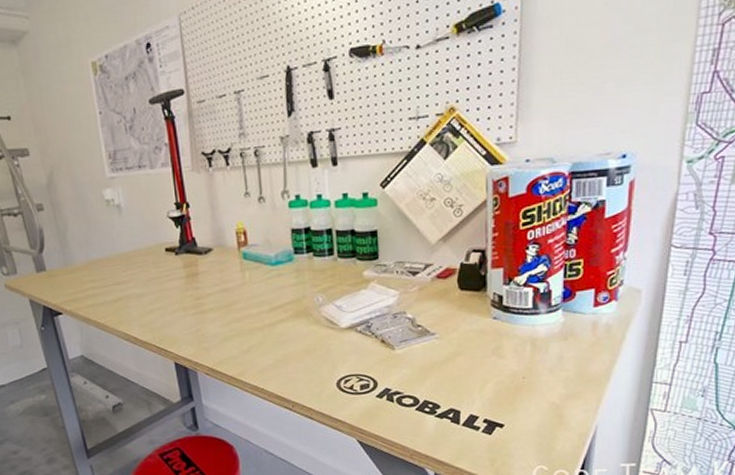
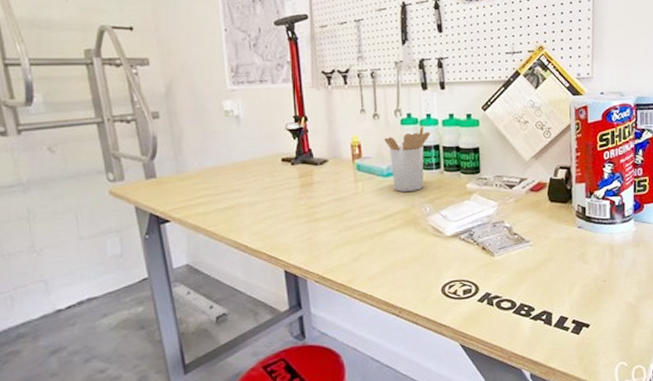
utensil holder: none [271,207,323,281] -> present [384,125,431,192]

